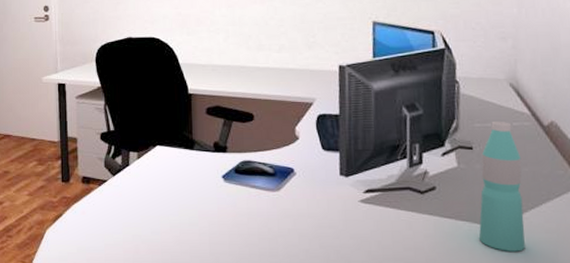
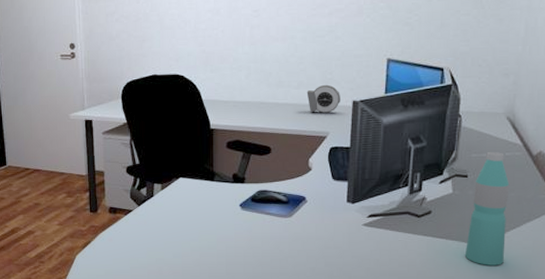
alarm clock: none [289,48,326,78] -> present [306,84,340,113]

